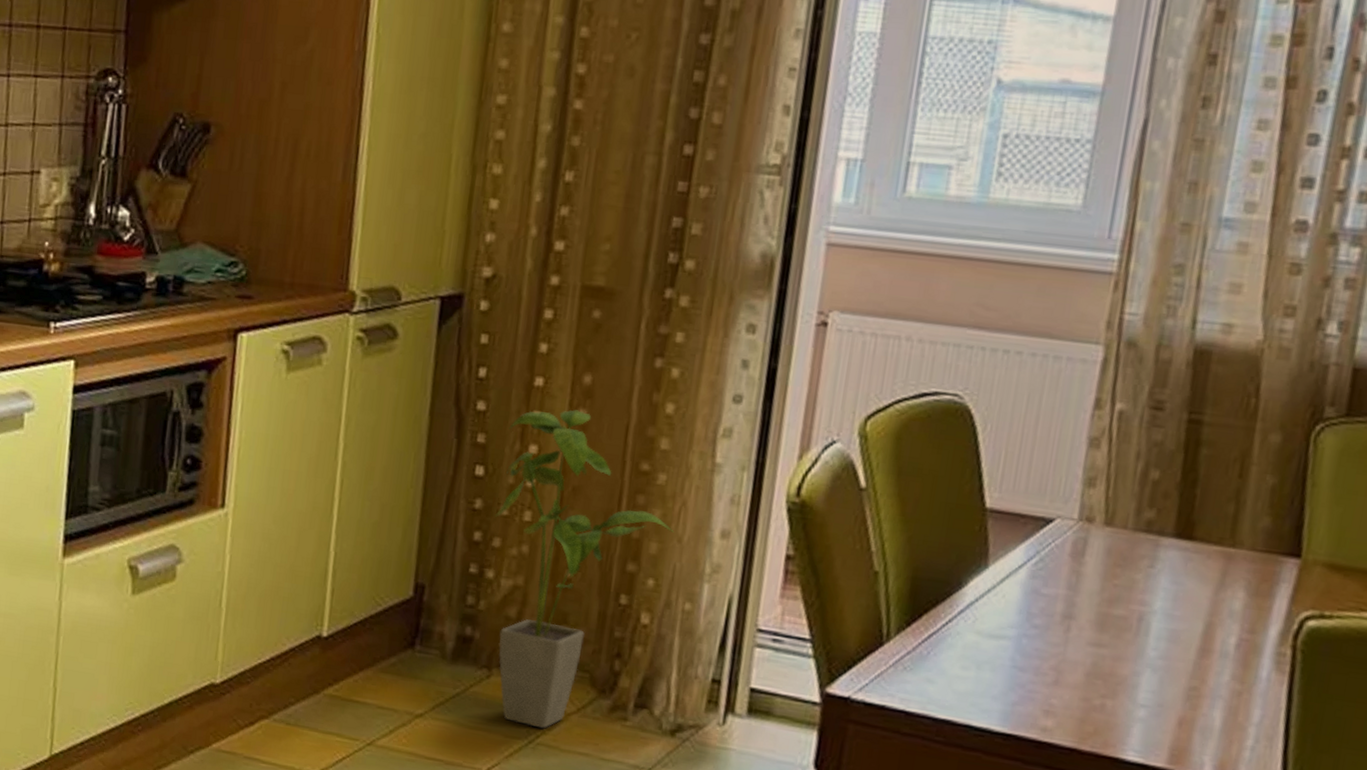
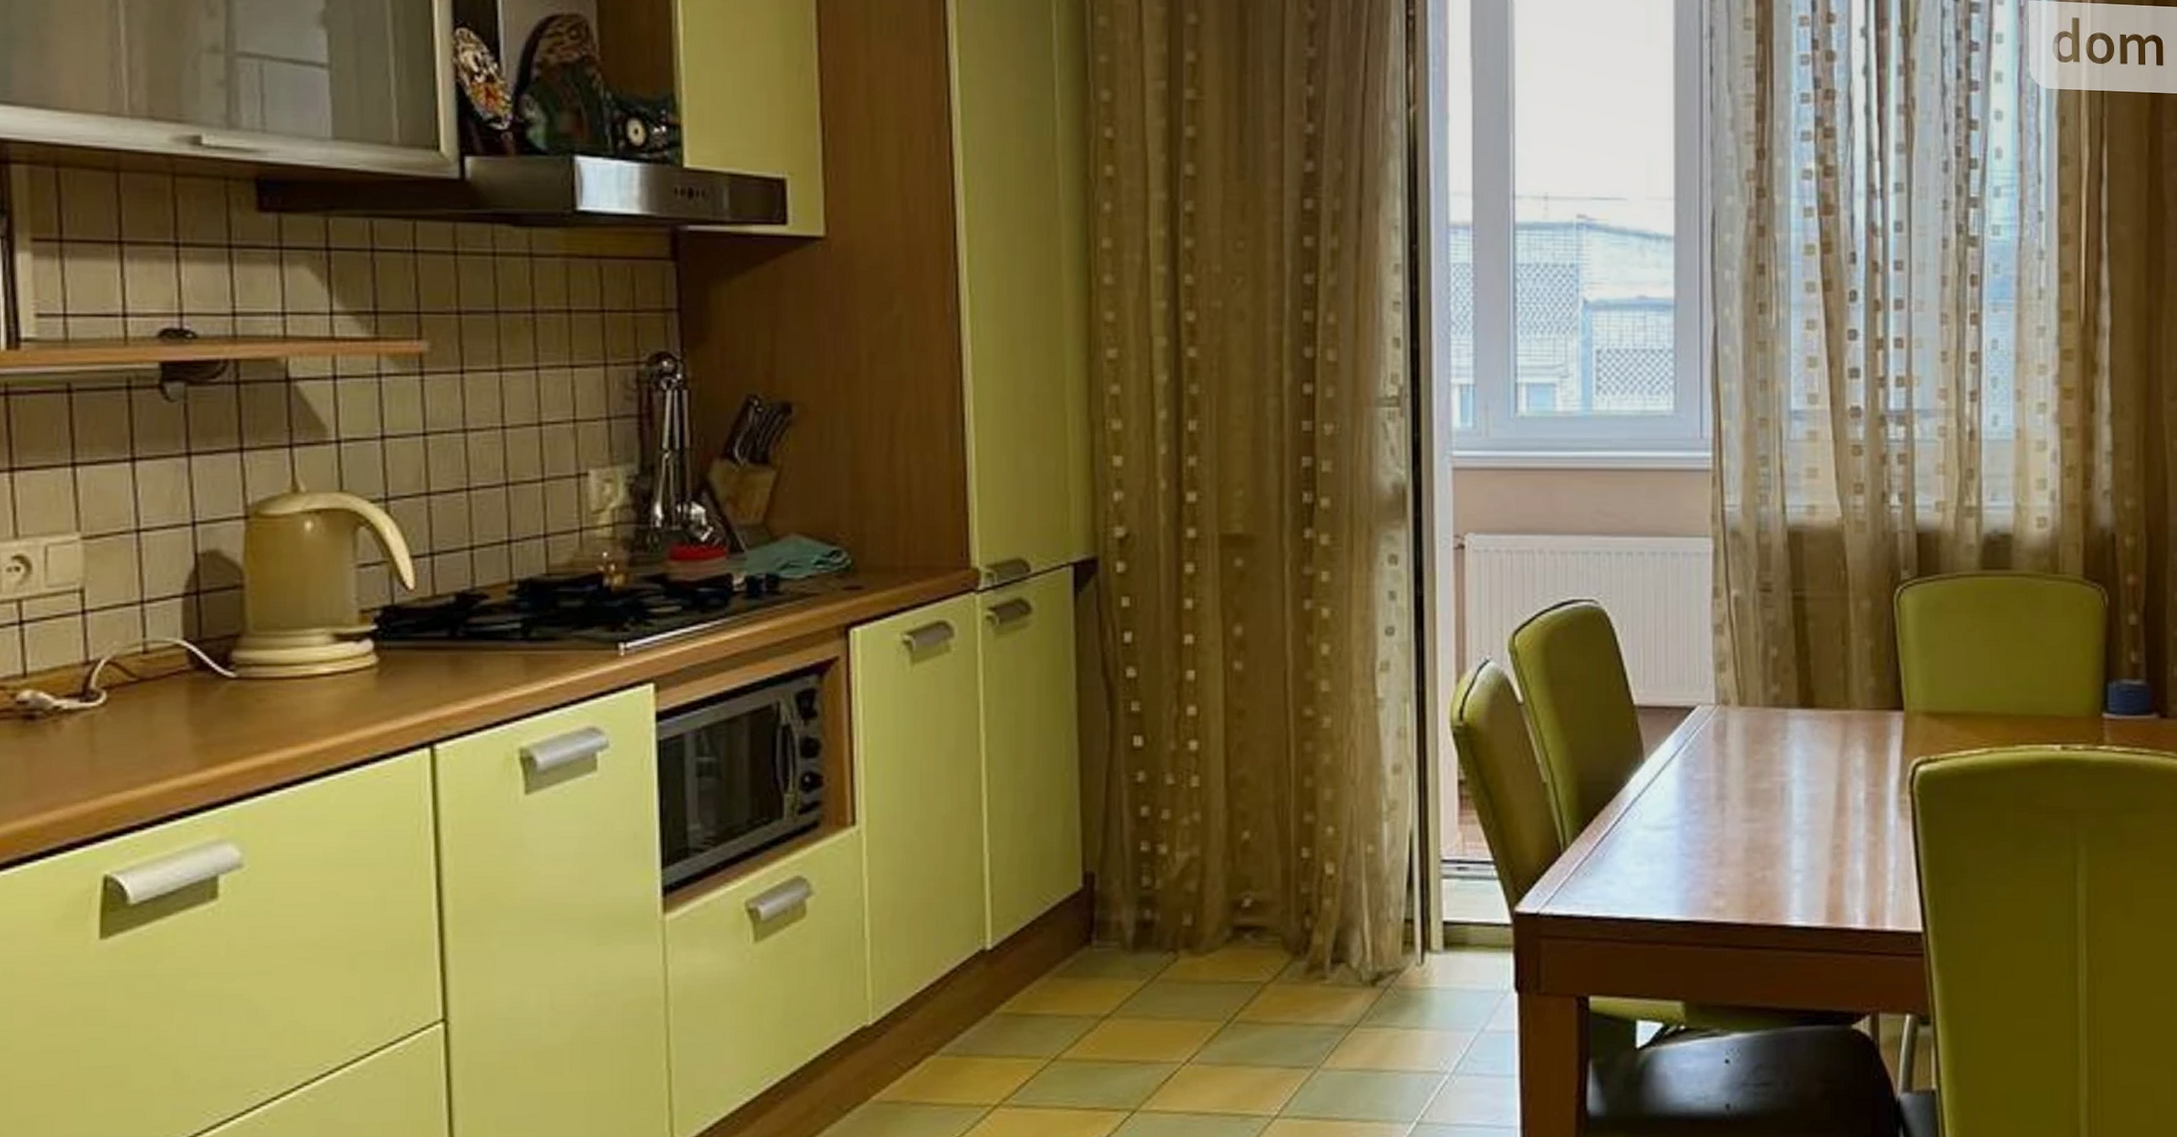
house plant: present [494,409,674,729] -> none [1160,663,1346,1005]

